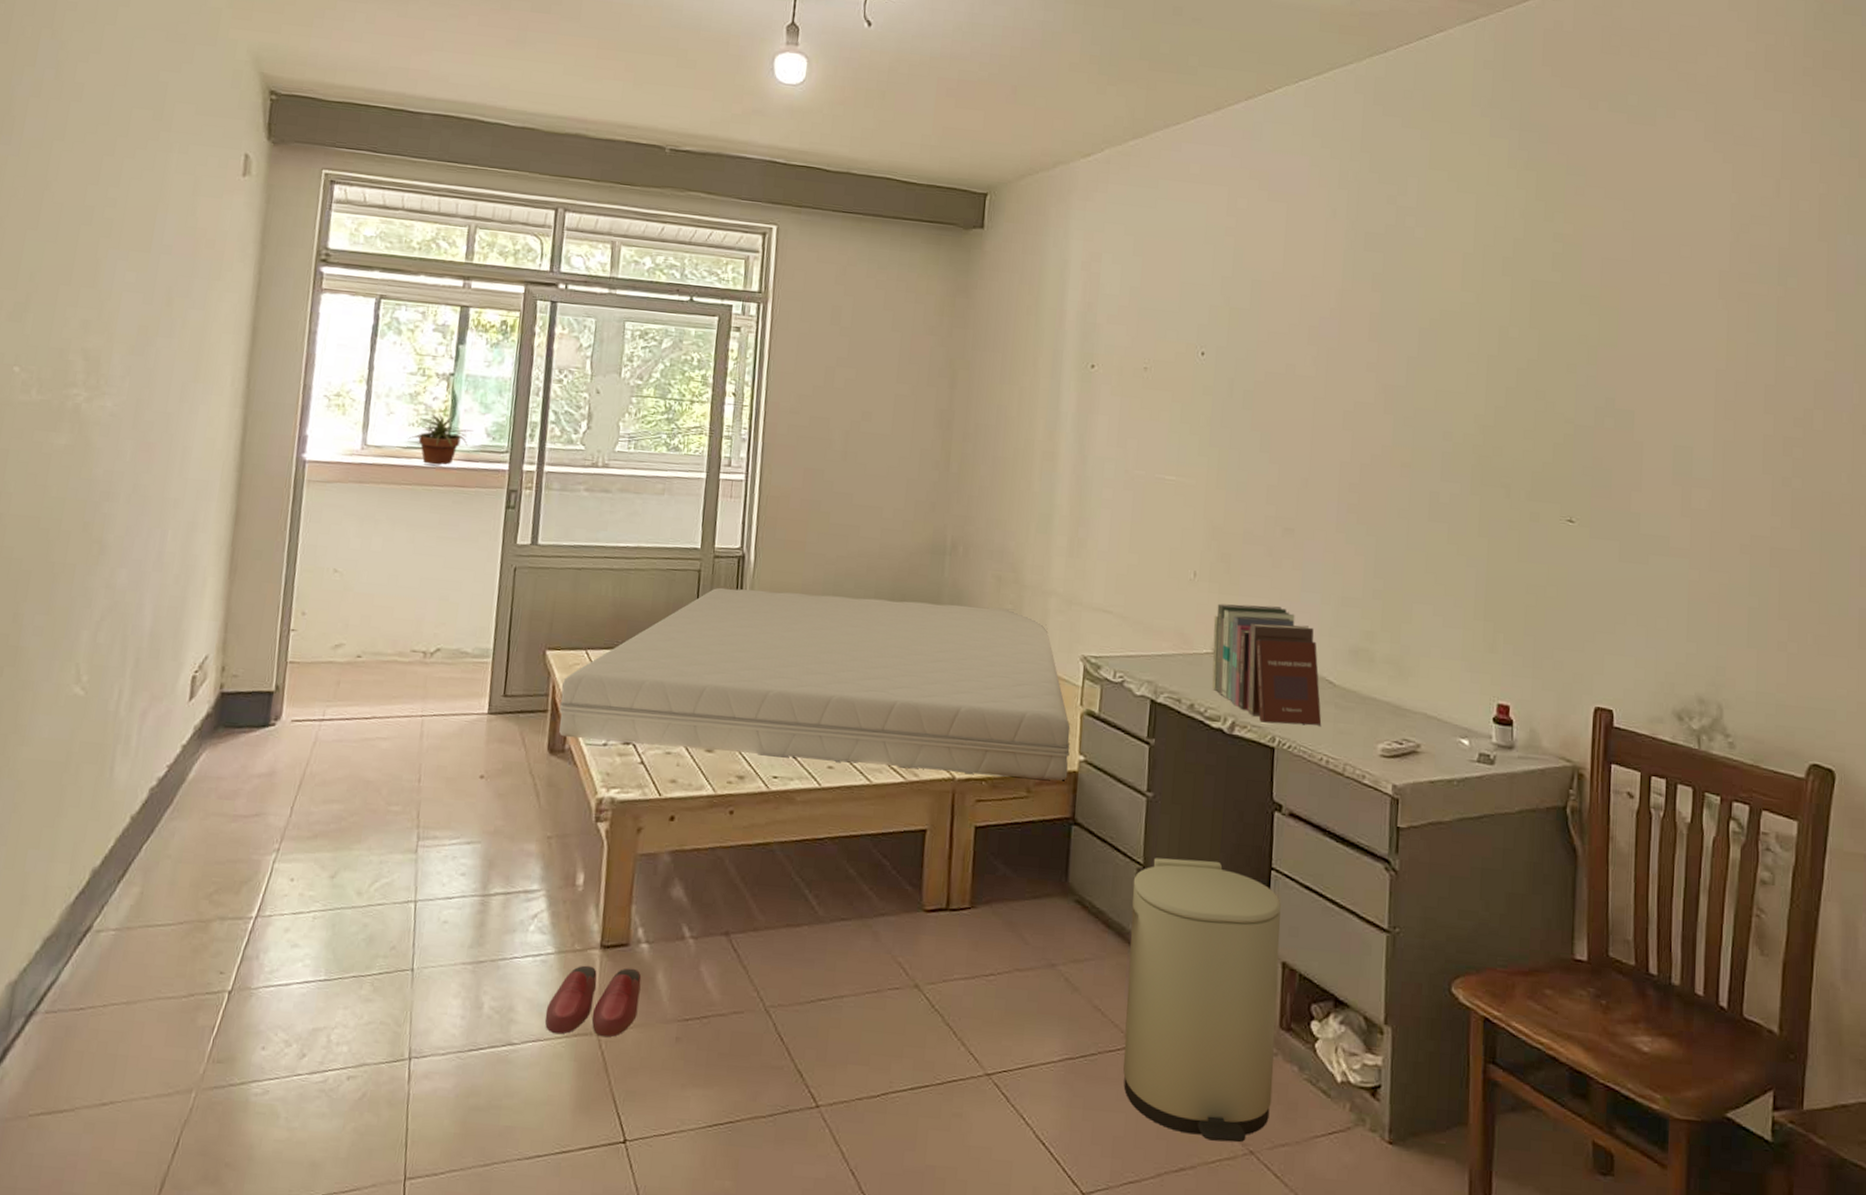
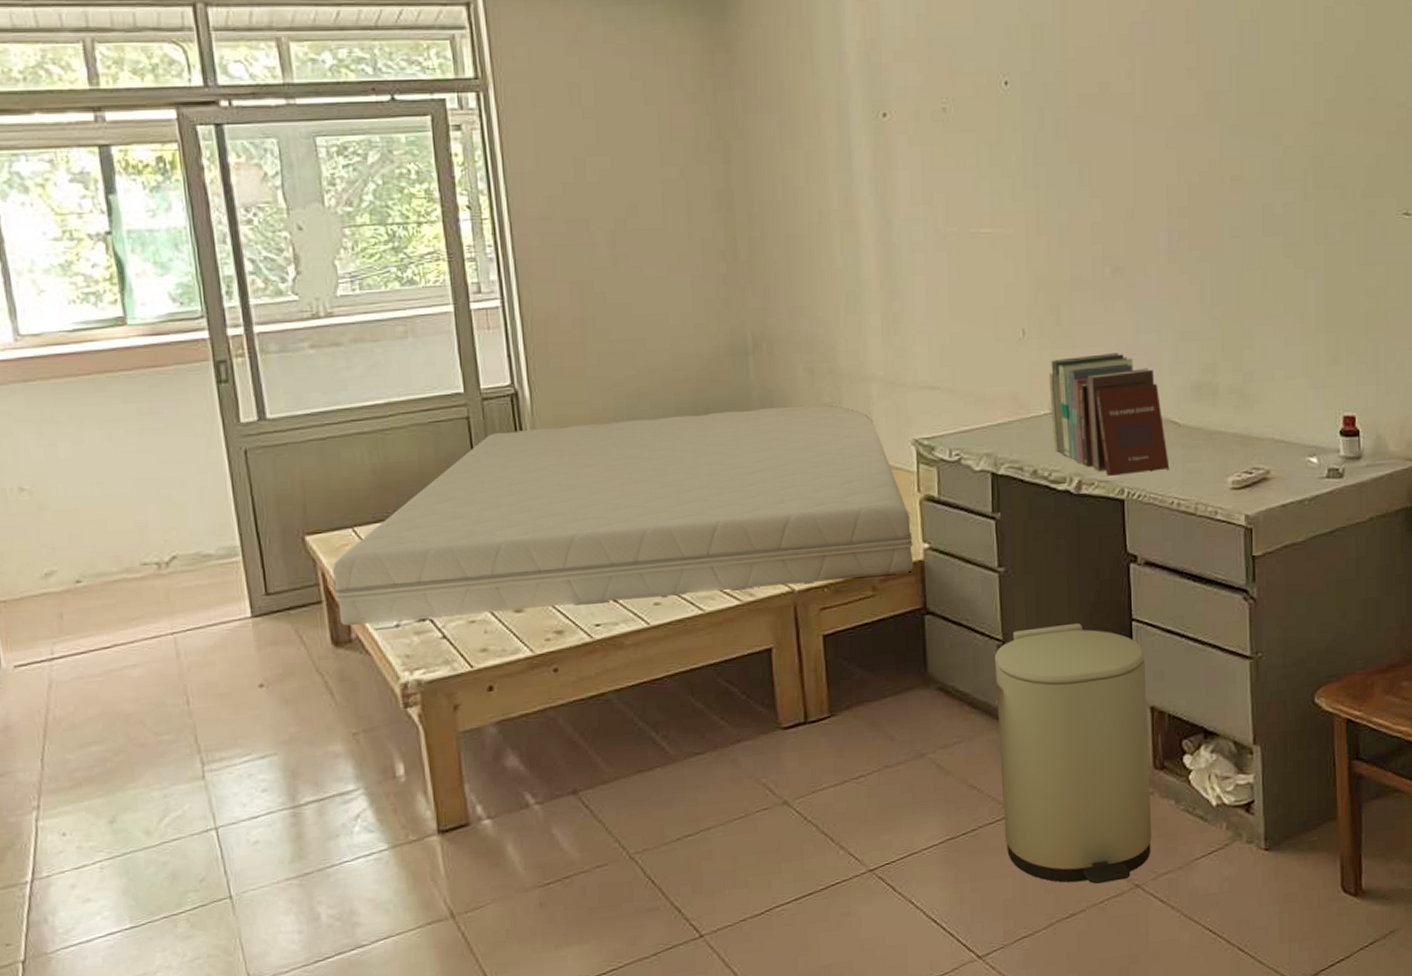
potted plant: present [408,413,474,466] -> none [71,279,154,347]
slippers: present [545,965,642,1037] -> none [391,846,493,927]

